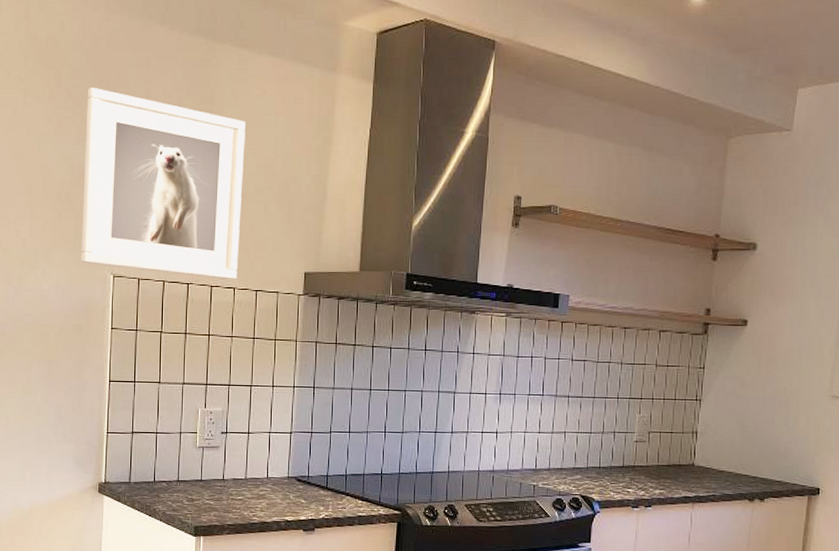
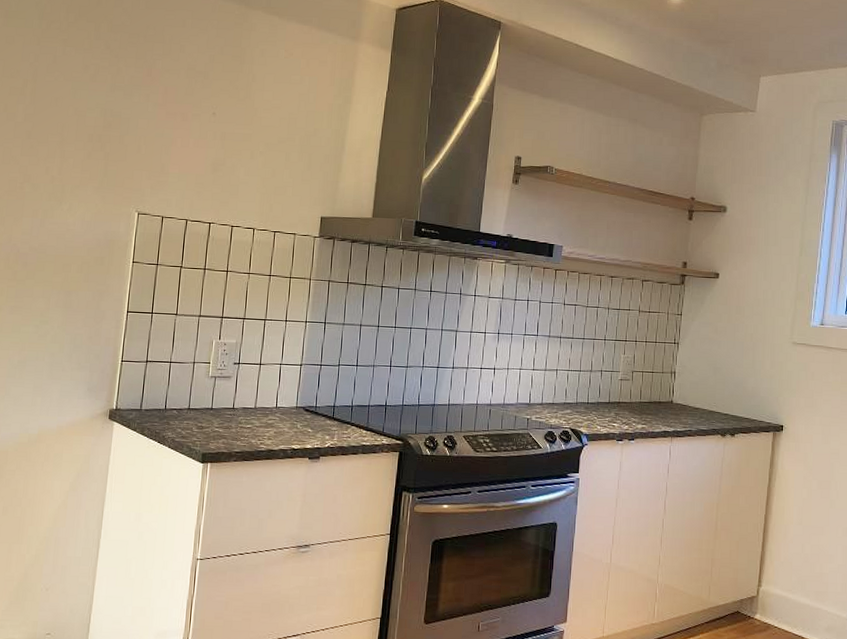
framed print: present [81,87,246,280] -> none [107,41,273,221]

